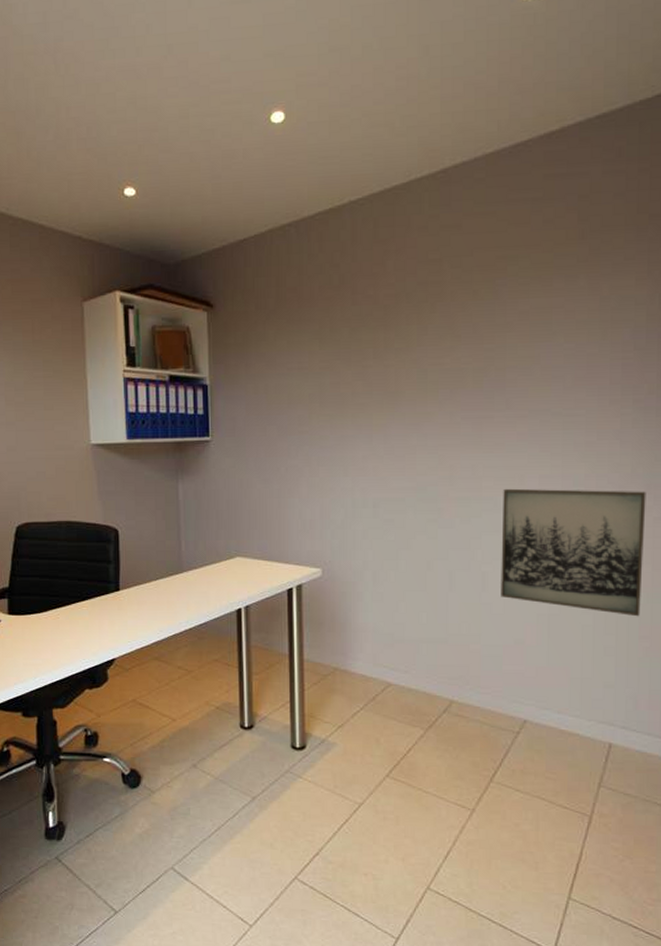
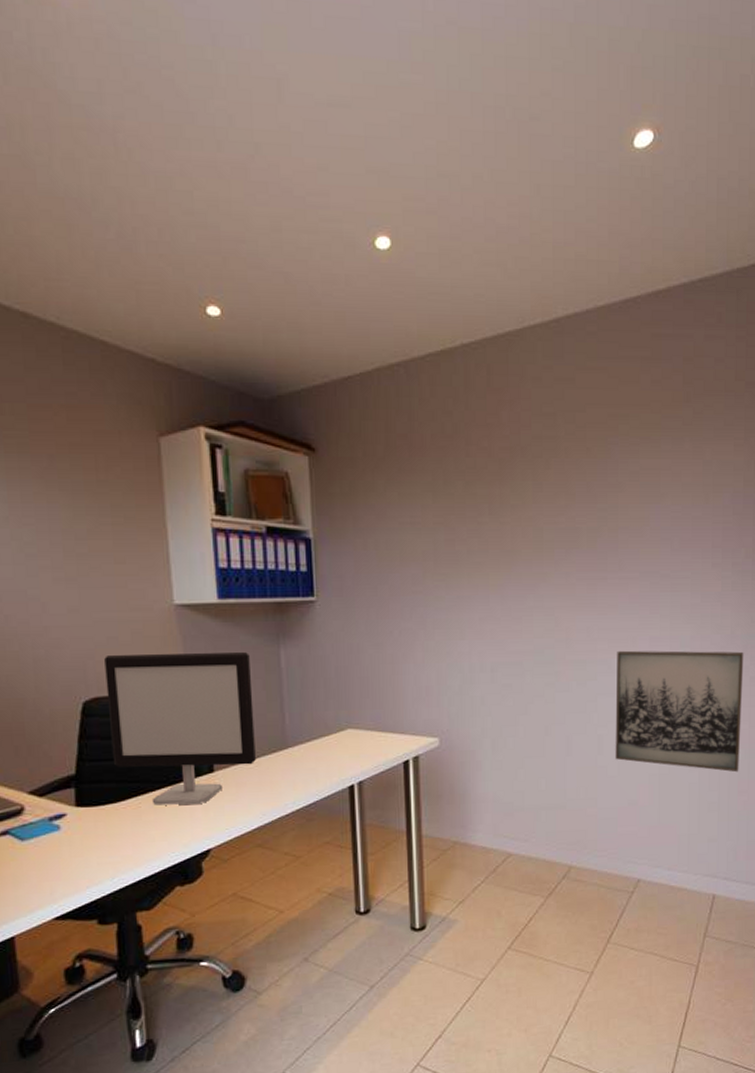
computer monitor: none [34,486,155,619] -> present [104,652,256,806]

